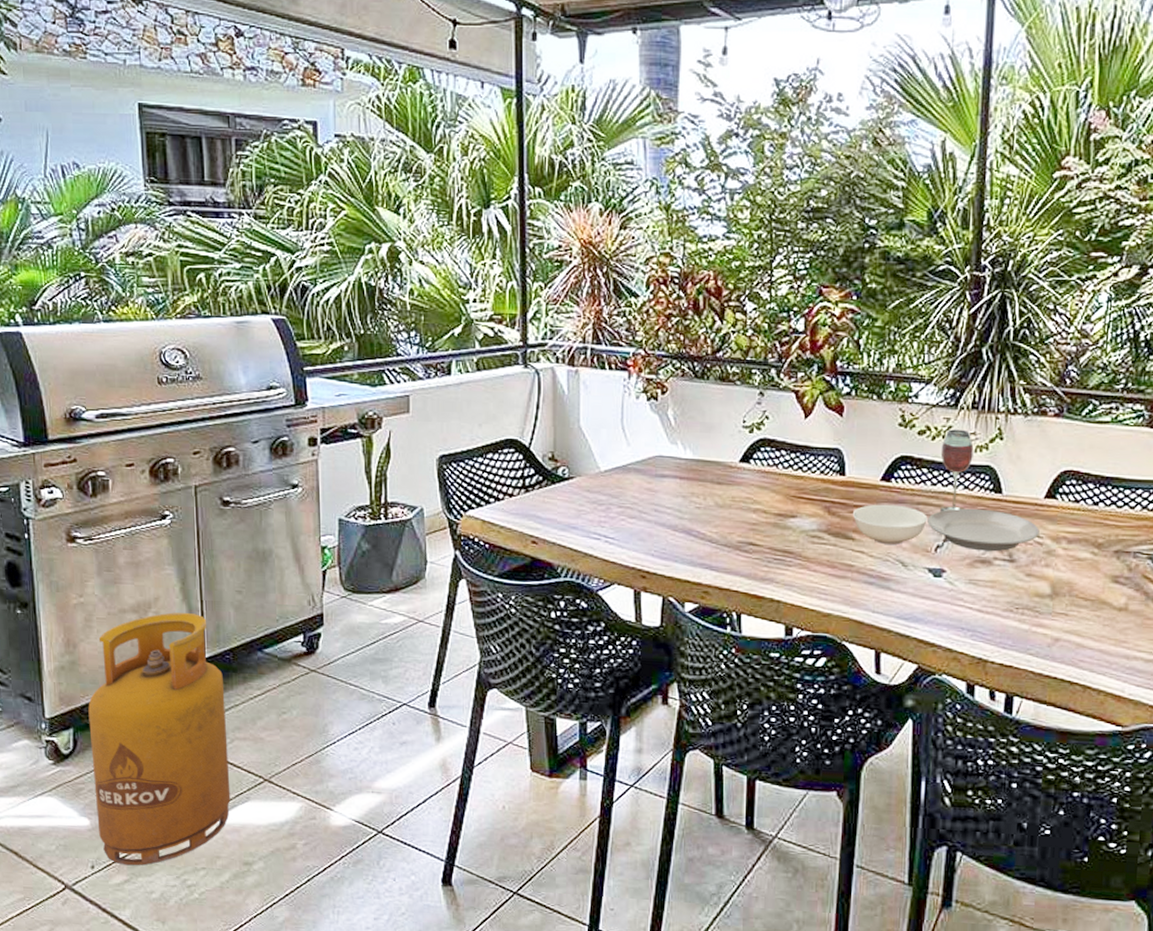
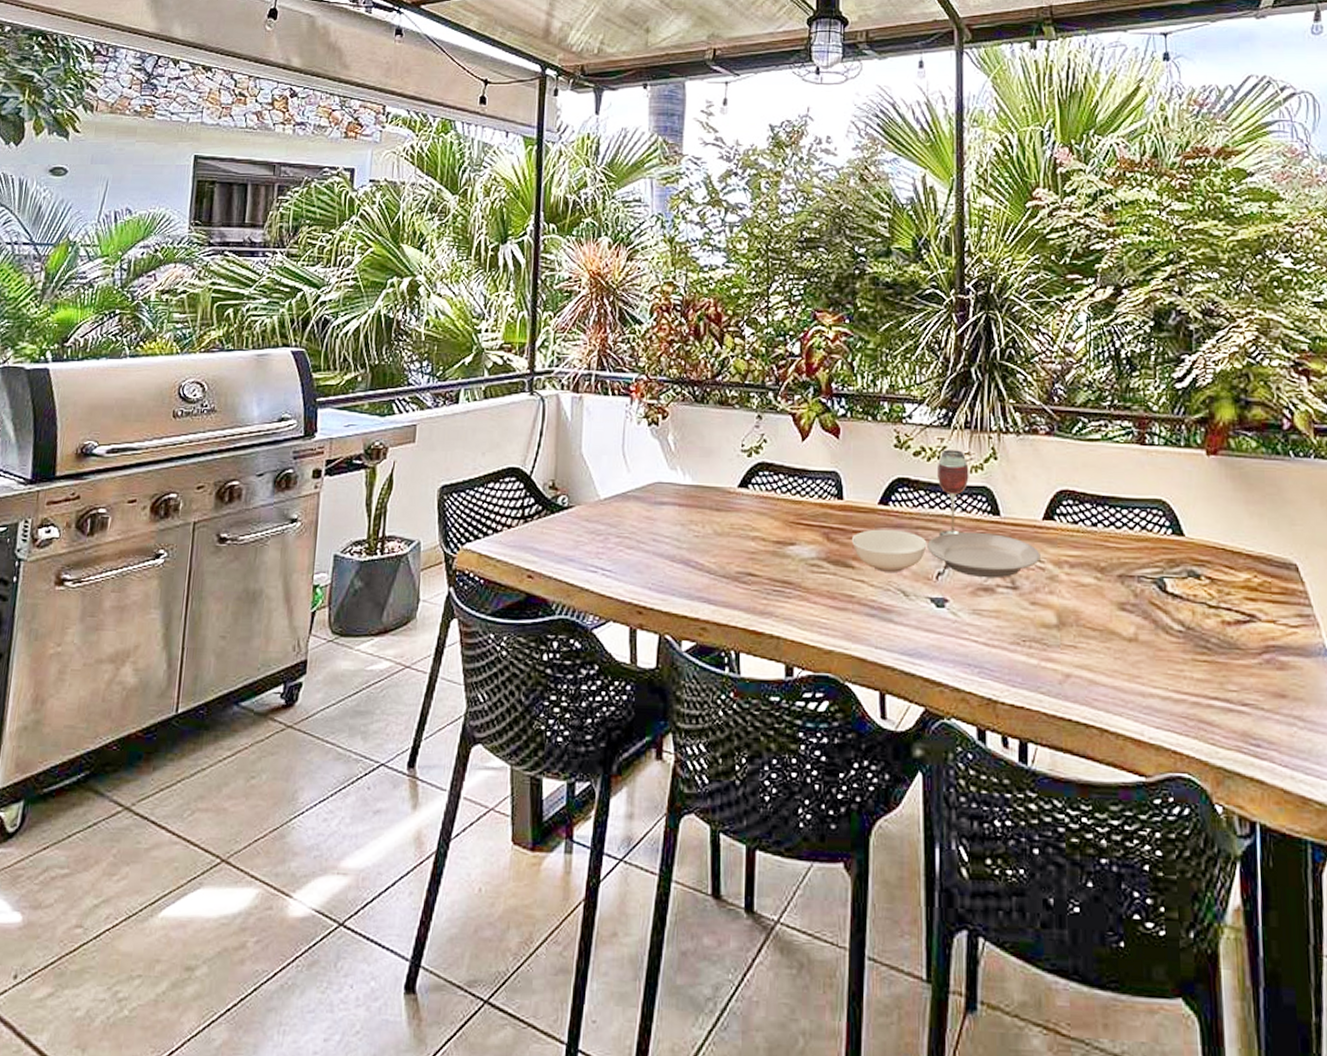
gas cylinder: present [88,612,231,866] -> none [29,661,194,974]

